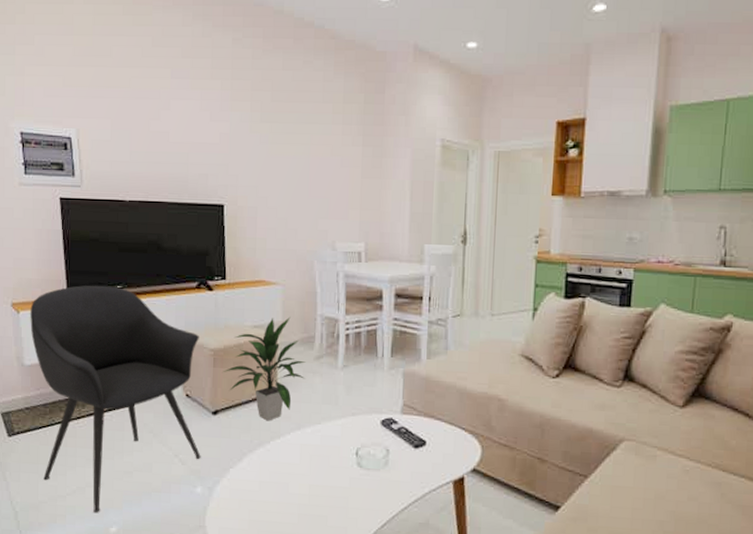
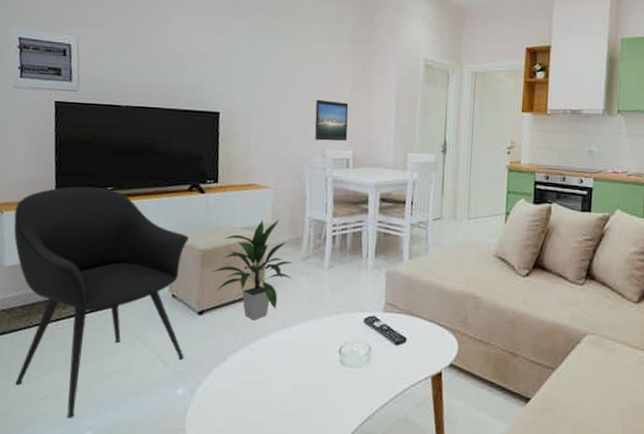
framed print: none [323,188,359,233] -> present [314,99,349,142]

